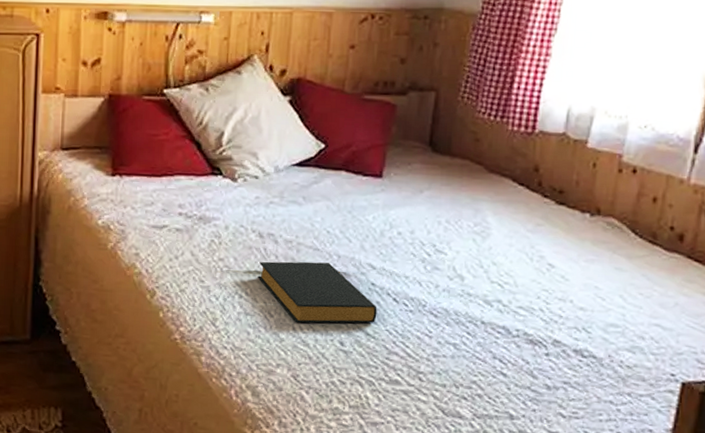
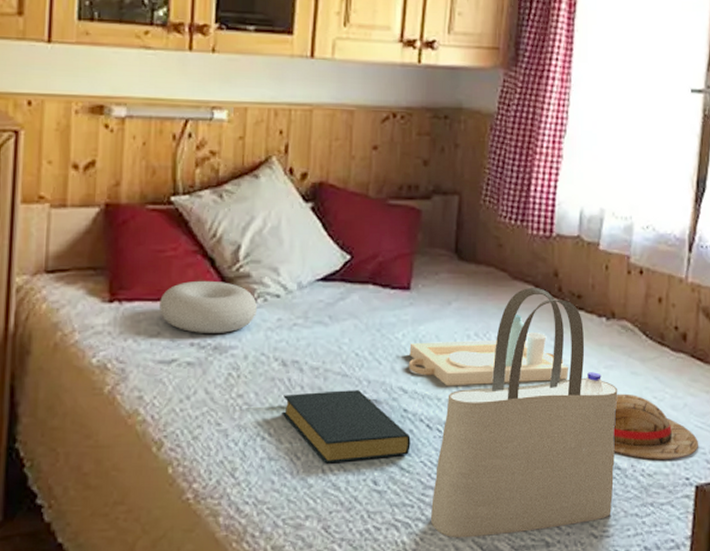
cushion: none [152,161,237,206] -> present [158,280,257,333]
serving tray: none [378,205,544,270] -> present [409,315,568,387]
tote bag: none [393,181,599,403] -> present [430,288,618,538]
straw hat: none [589,287,689,355] -> present [612,393,698,461]

